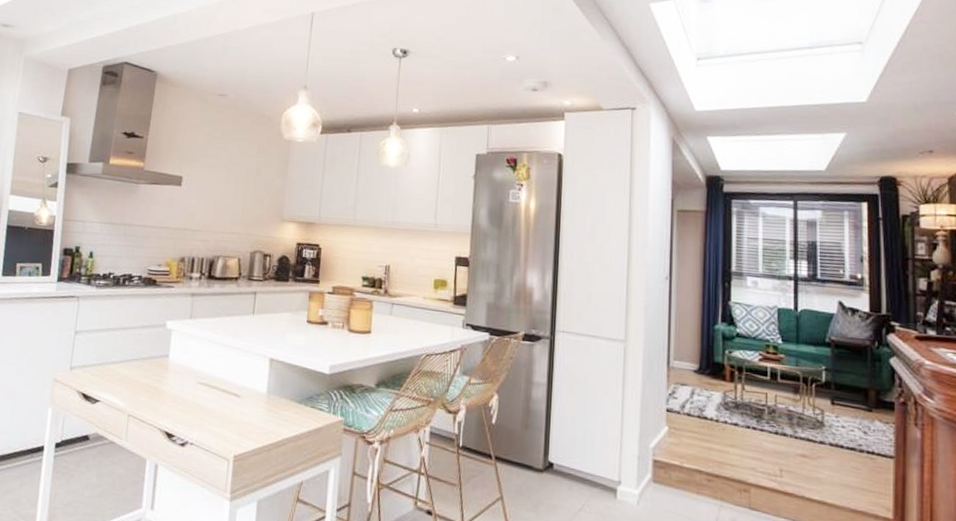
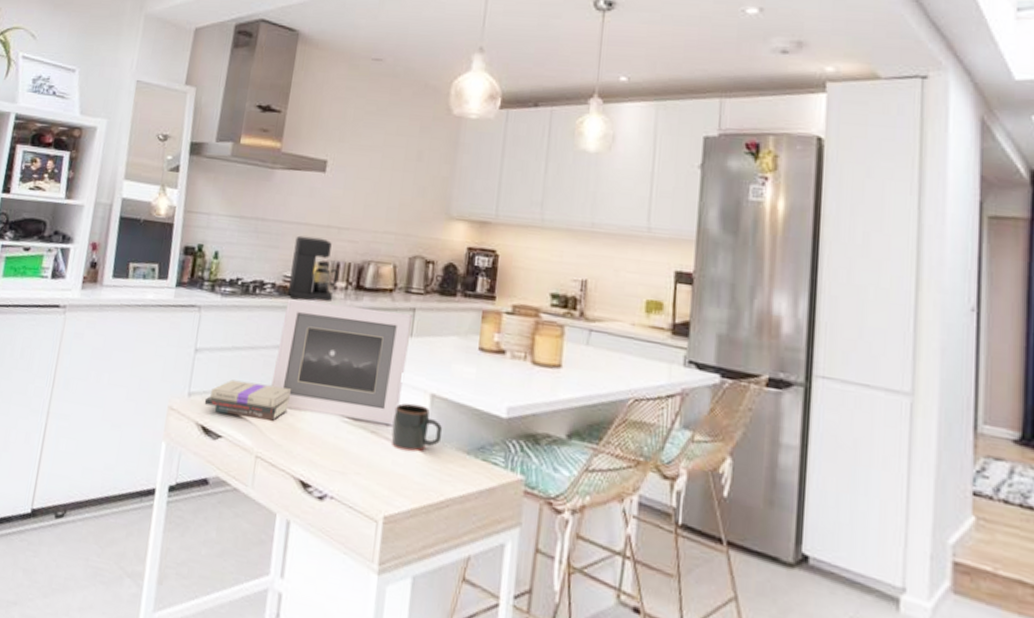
books: none [84,355,157,387] -> present [204,379,292,422]
picture frame: none [140,288,255,384] -> present [271,299,413,425]
coffee maker: none [151,237,194,290] -> present [287,235,339,303]
mug: none [238,366,280,405] -> present [390,403,443,452]

